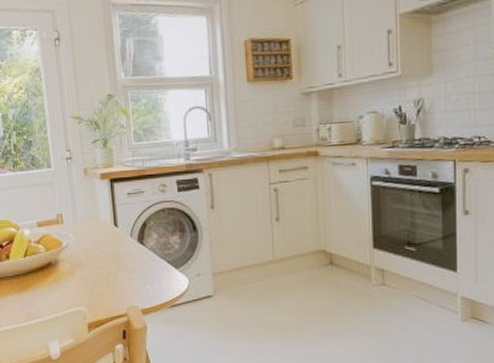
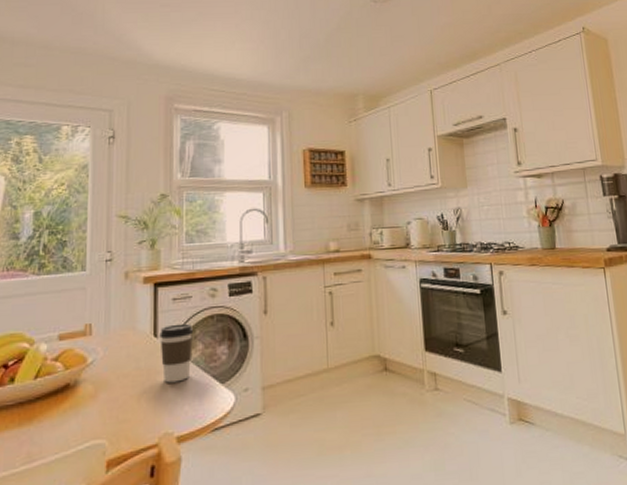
coffee cup: none [119,215,149,266] -> present [160,323,194,383]

